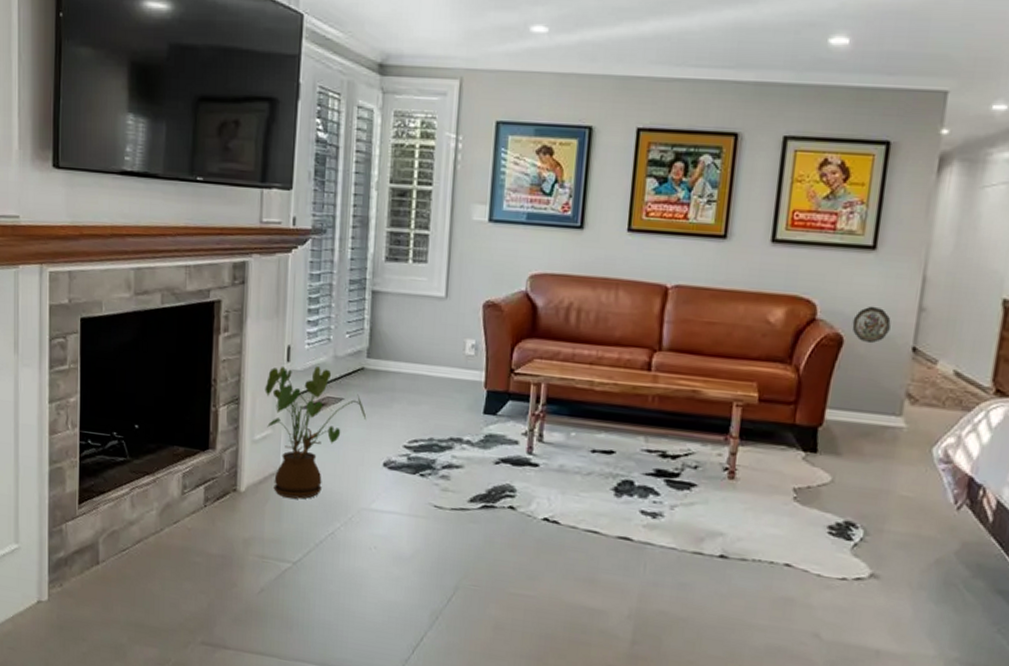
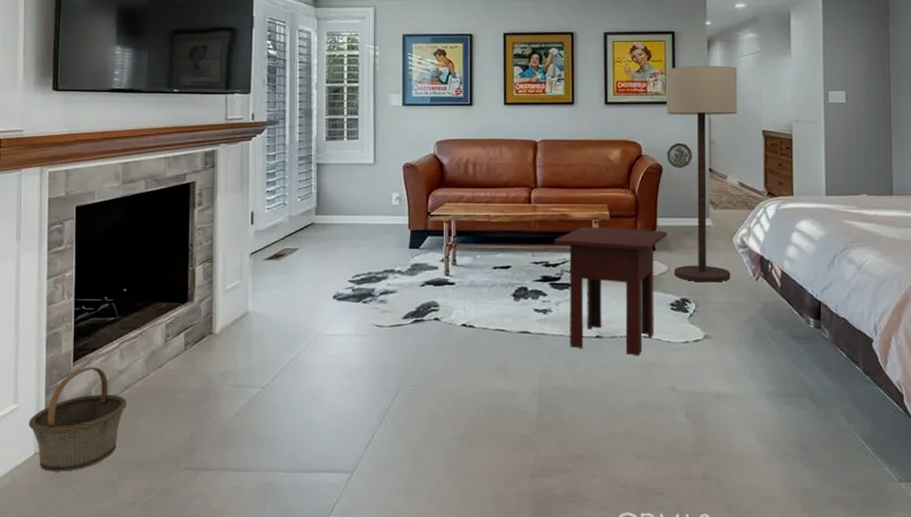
basket: none [31,512,139,627] -> present [29,367,128,472]
house plant: present [265,365,367,499] -> none [233,226,318,334]
side table: none [677,409,838,588] -> present [554,226,667,356]
floor lamp: none [839,194,980,506] -> present [666,65,738,283]

